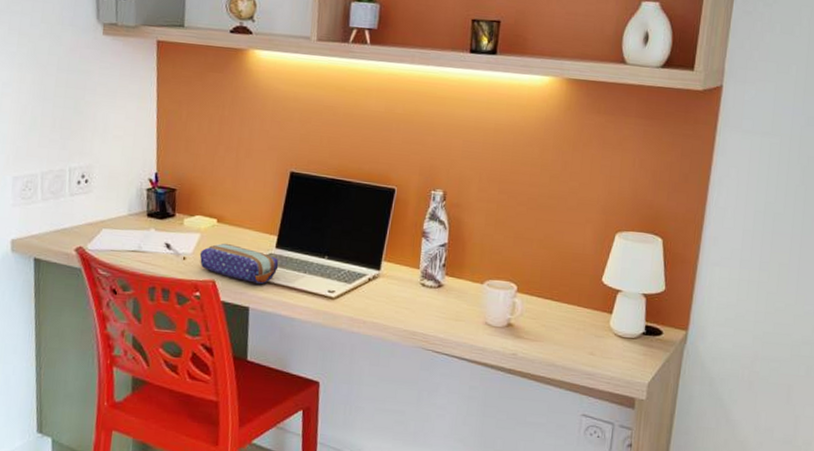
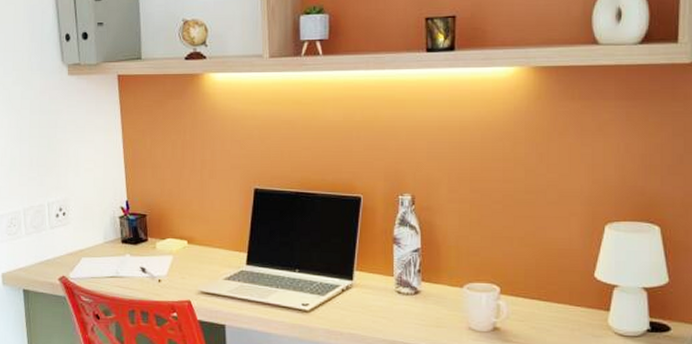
pencil case: present [199,243,279,285] -> none [173,263,251,302]

